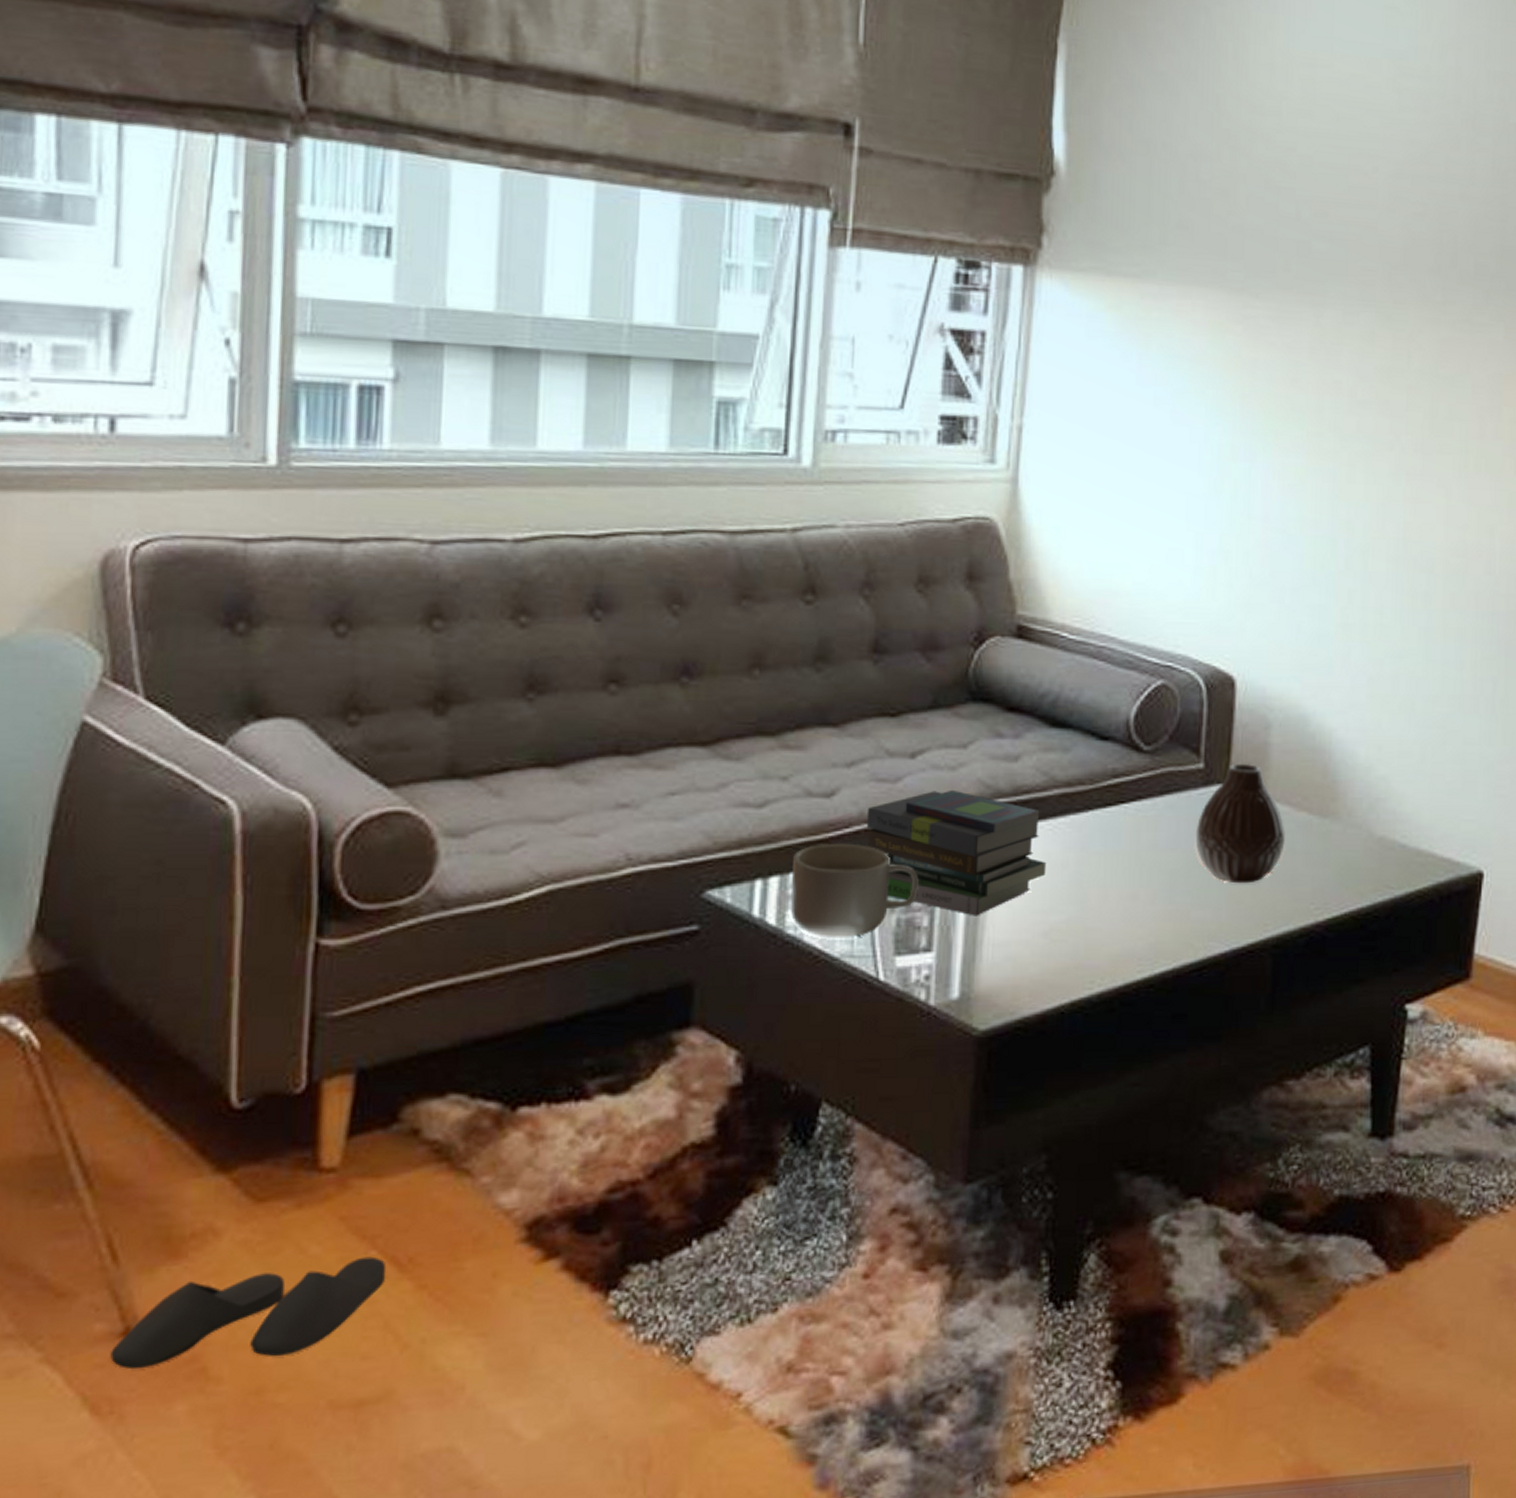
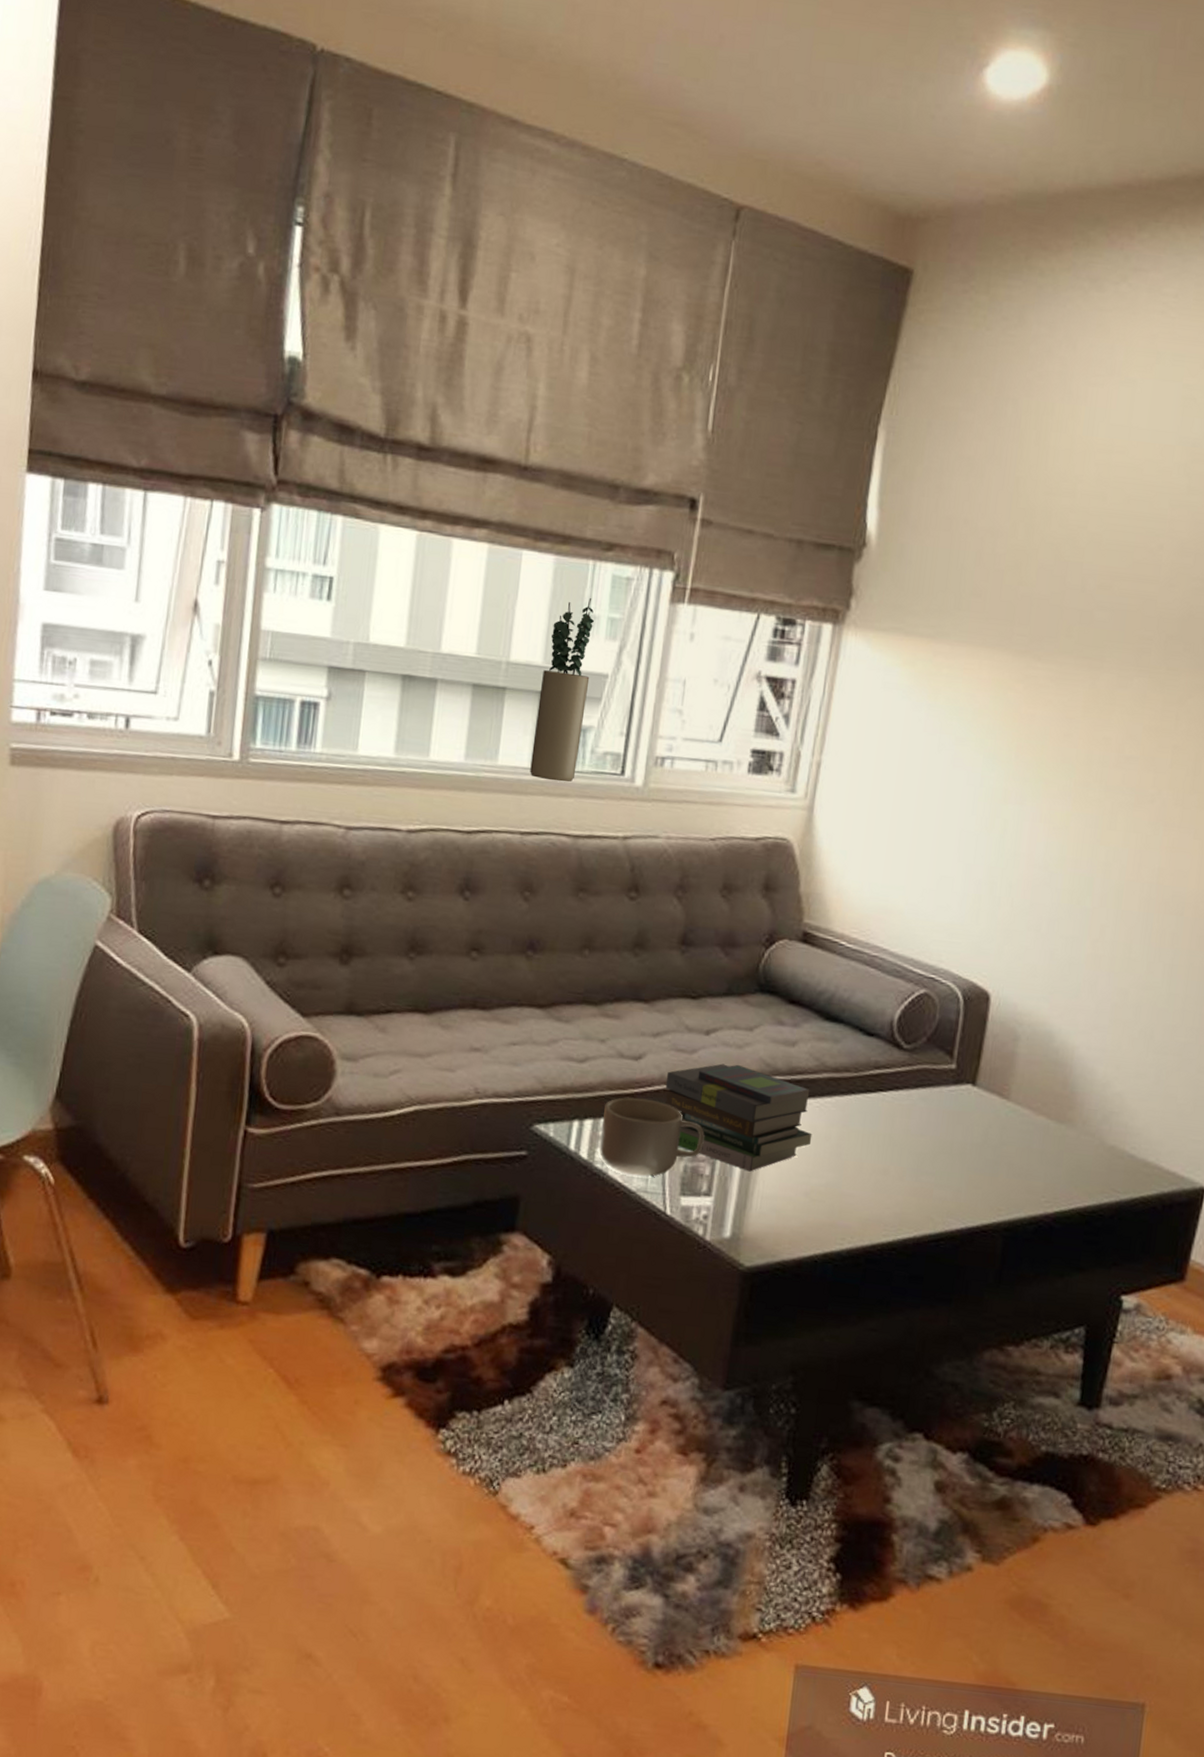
slippers: present [110,1256,387,1369] -> none [88,1370,280,1437]
vase: none [669,244,737,468] -> present [530,598,595,783]
vase: present [1195,763,1285,884] -> none [943,1068,1024,1173]

